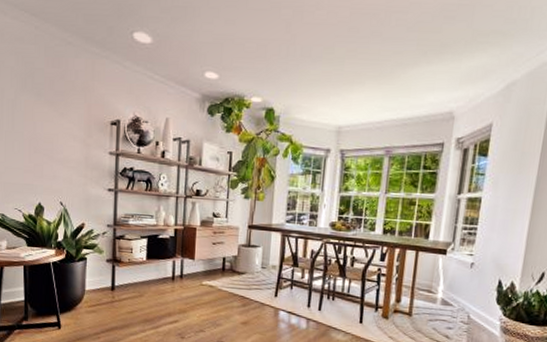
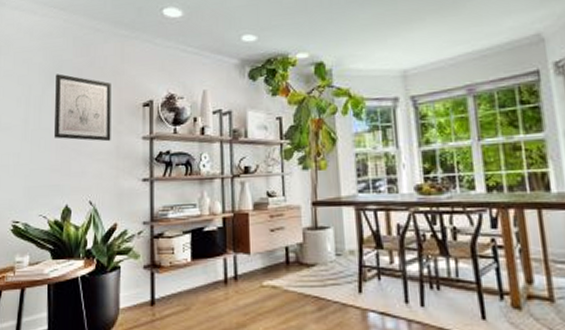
wall art: none [28,81,82,152] -> present [55,73,111,142]

